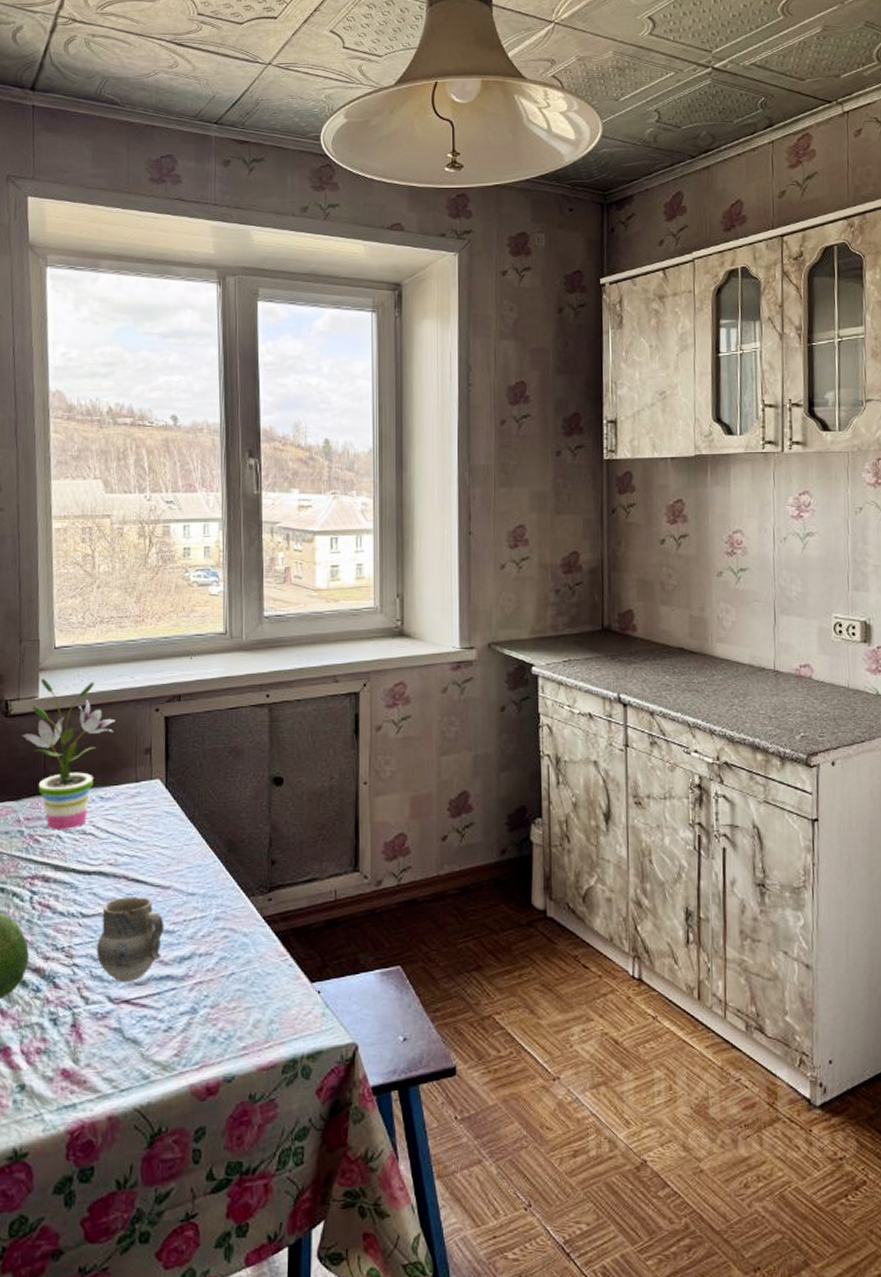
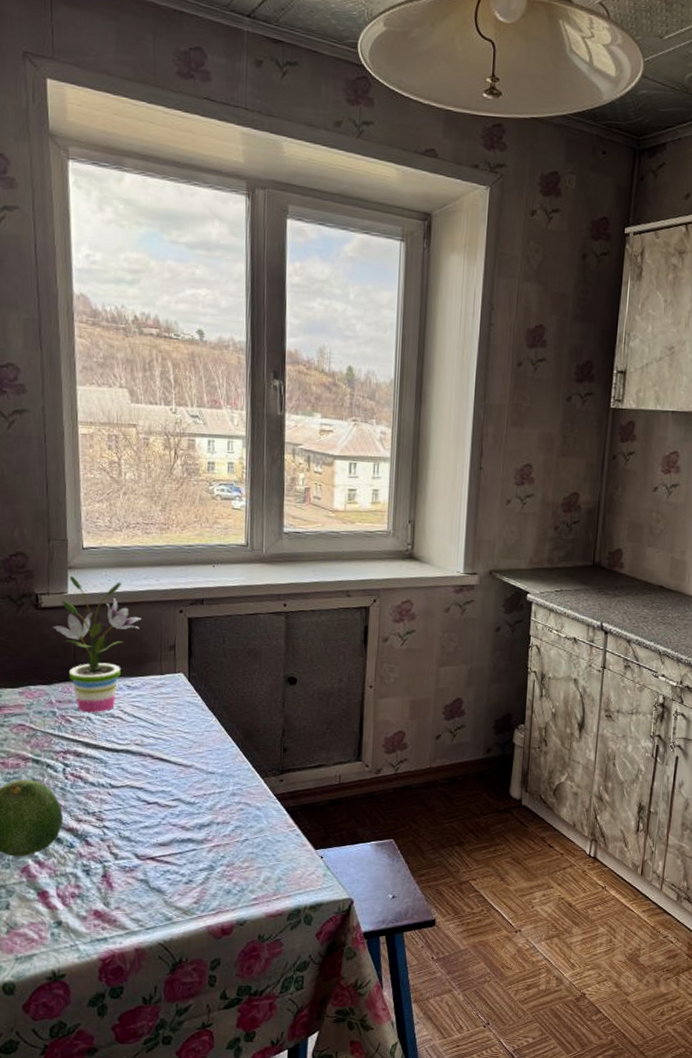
cup: present [97,897,165,983] -> none [125,772,186,843]

